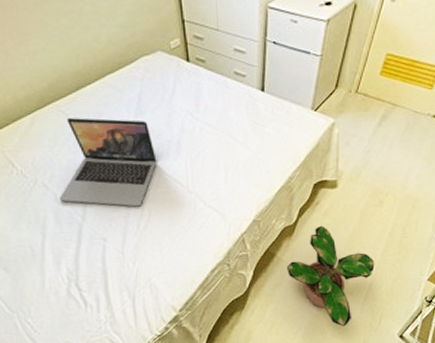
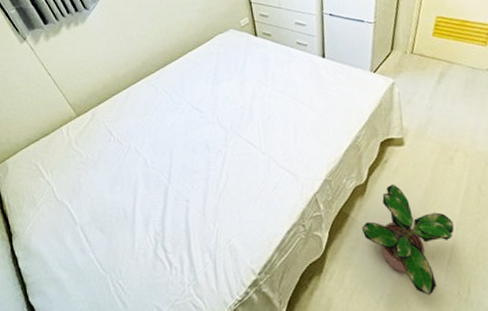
laptop: present [59,118,157,207] -> none [148,89,233,169]

